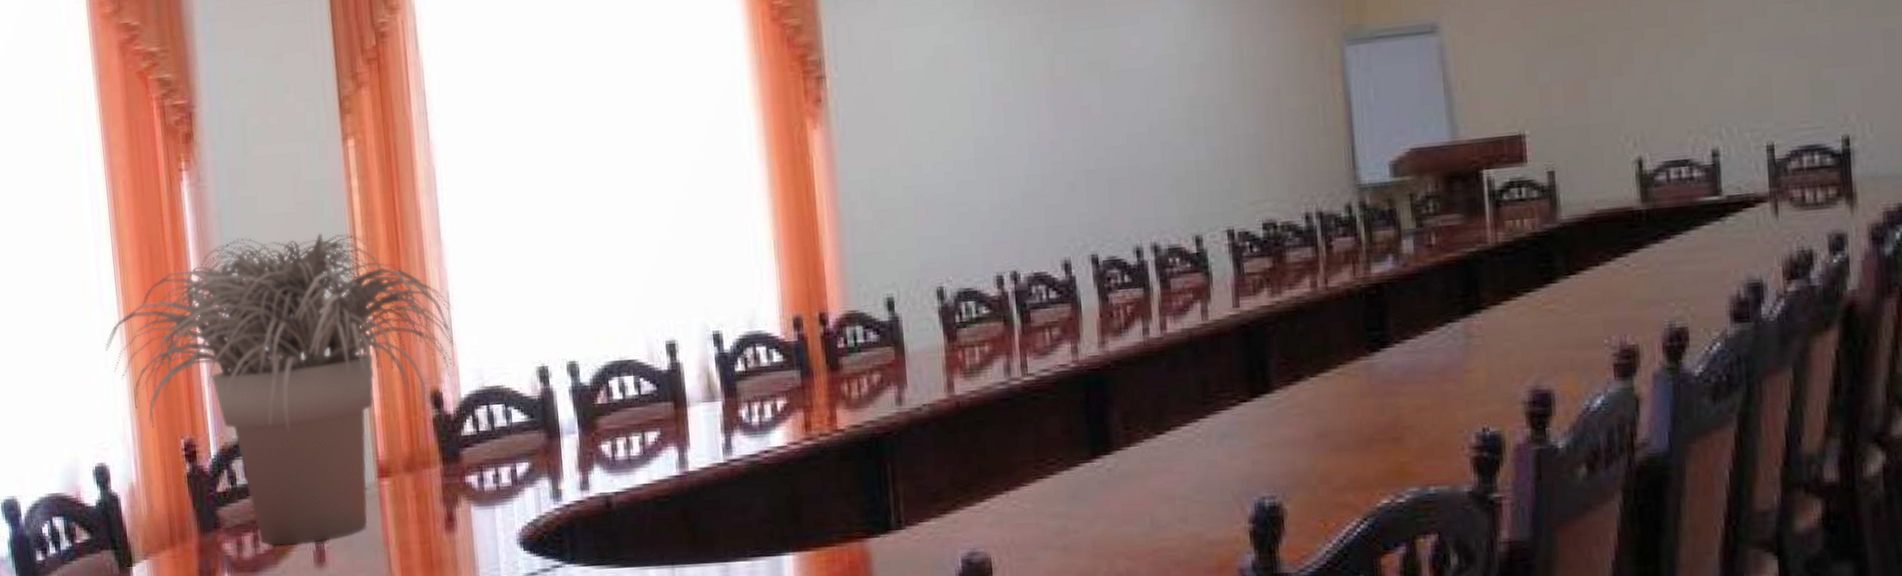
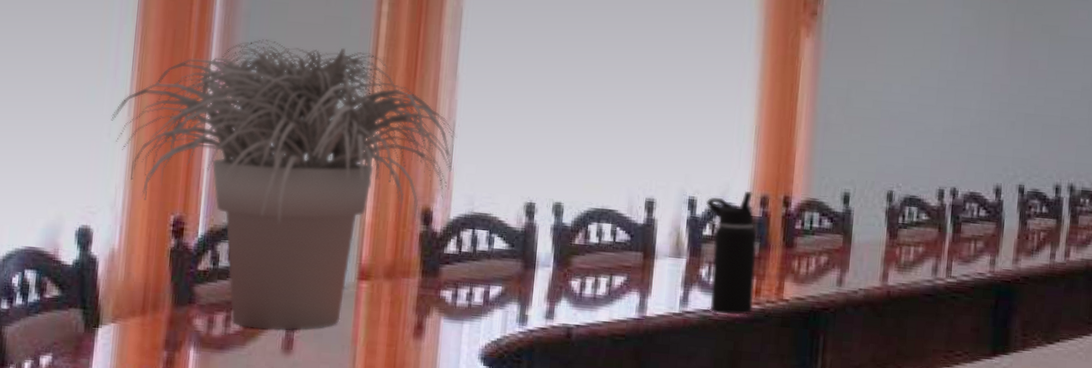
water bottle: none [732,315,805,457] -> present [705,191,757,316]

